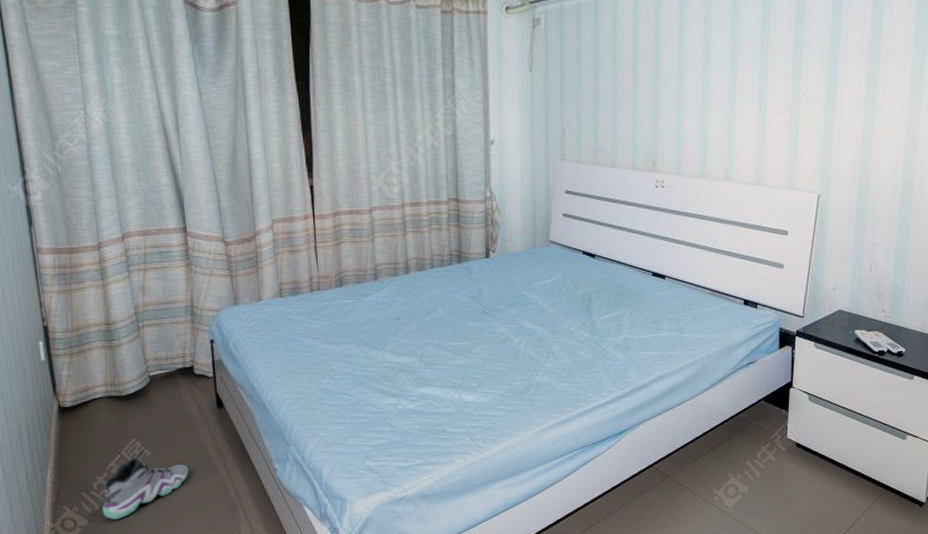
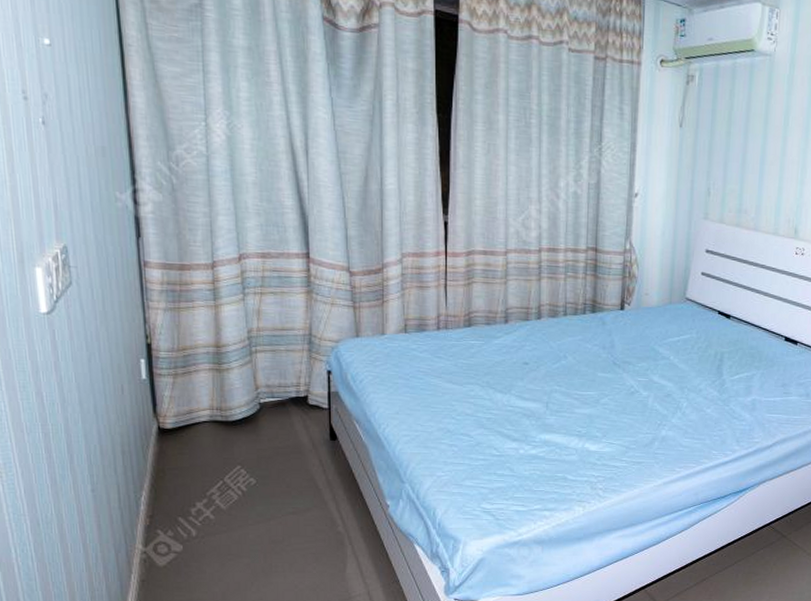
sneaker: present [103,449,188,520] -> none [200,476,295,547]

